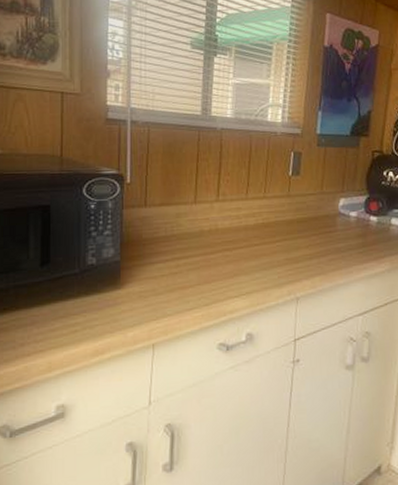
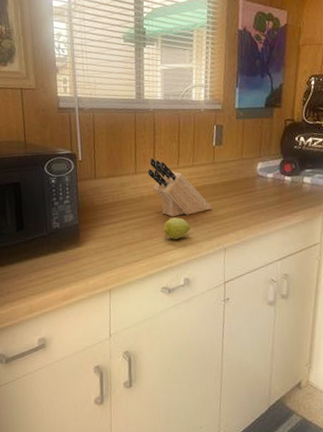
knife block: none [210,185,284,257] -> present [148,158,212,217]
fruit: none [225,258,258,285] -> present [163,217,191,239]

